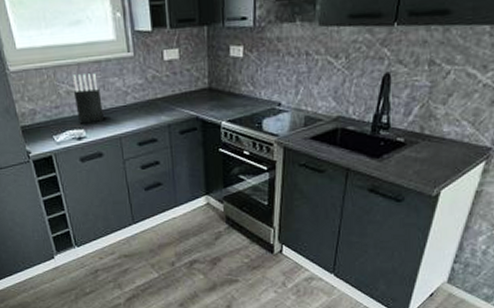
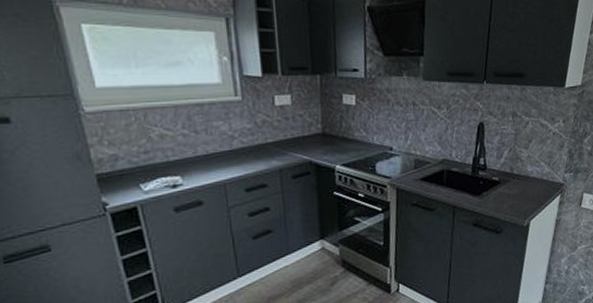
knife block: present [73,73,104,123] -> none [168,116,205,169]

